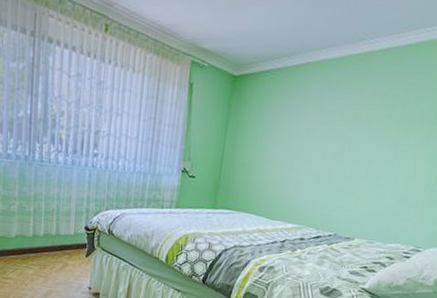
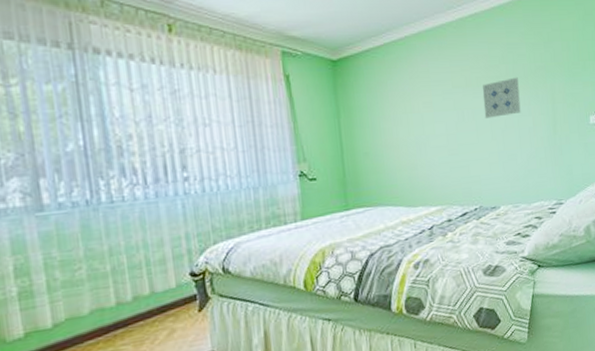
wall art: none [365,119,413,157] -> present [482,77,521,118]

